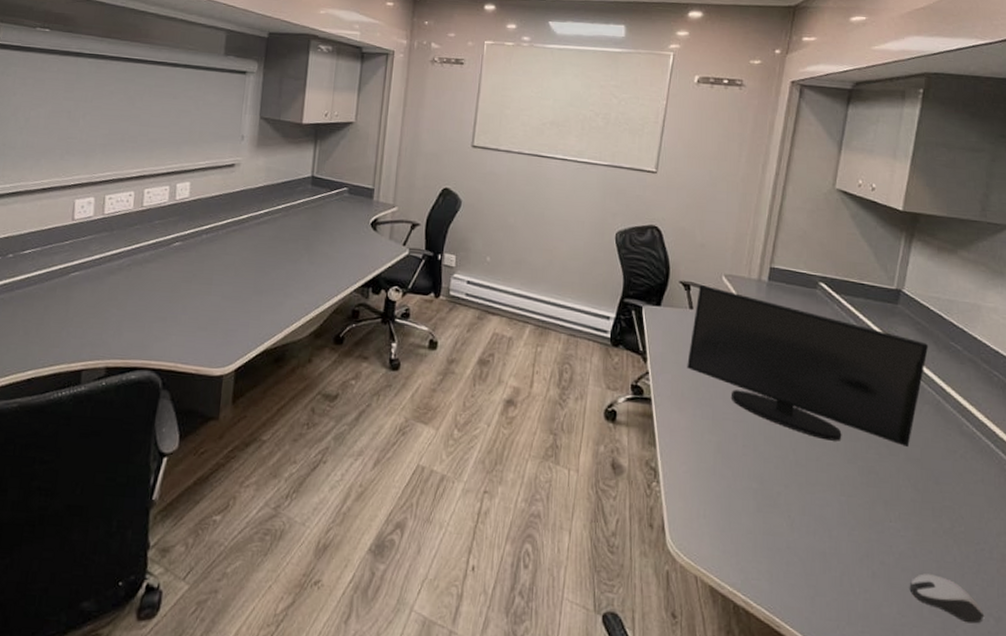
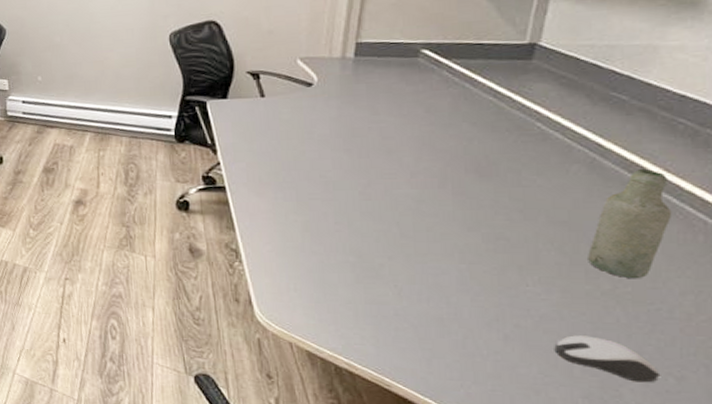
monitor: present [687,284,929,447] -> none [262,71,579,211]
bottle: none [934,413,991,519] -> present [588,168,672,279]

